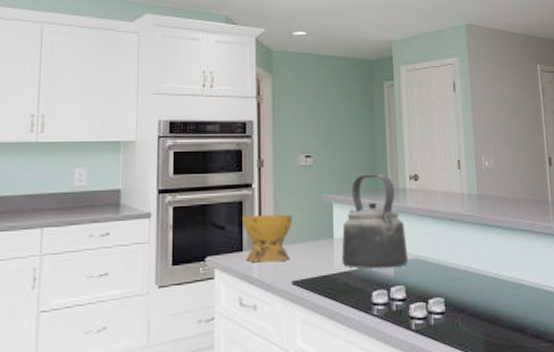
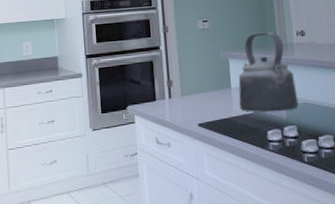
bowl: present [242,214,293,263] -> none [154,70,195,109]

